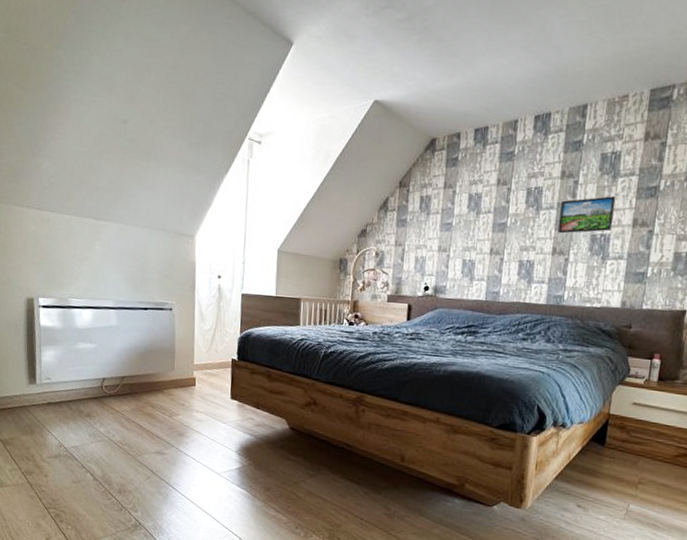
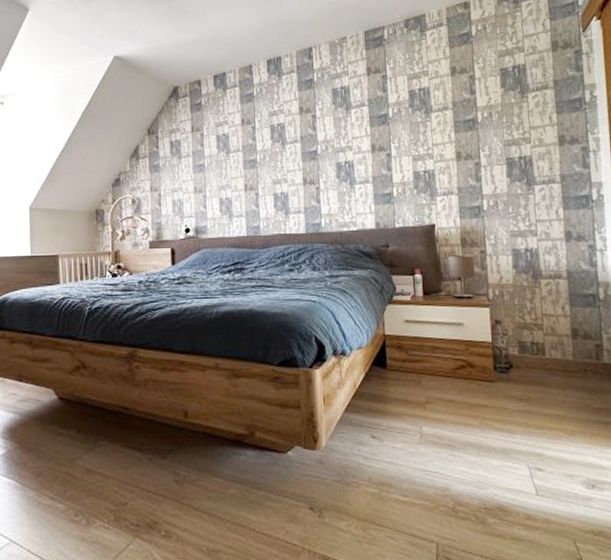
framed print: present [557,196,616,234] -> none [304,126,353,164]

